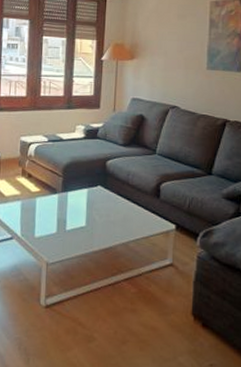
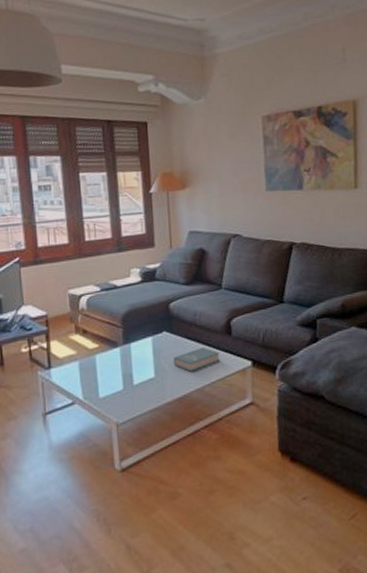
book: none [103,205,147,226] -> present [173,347,221,372]

